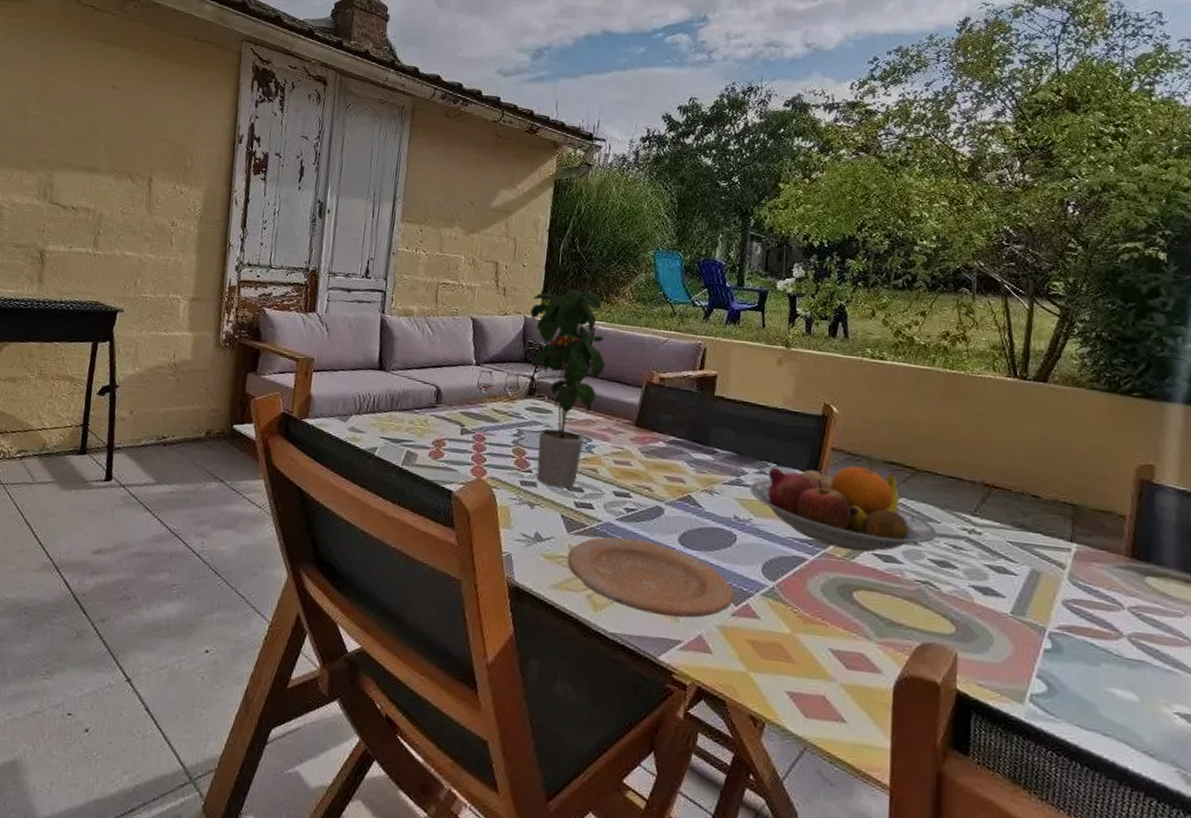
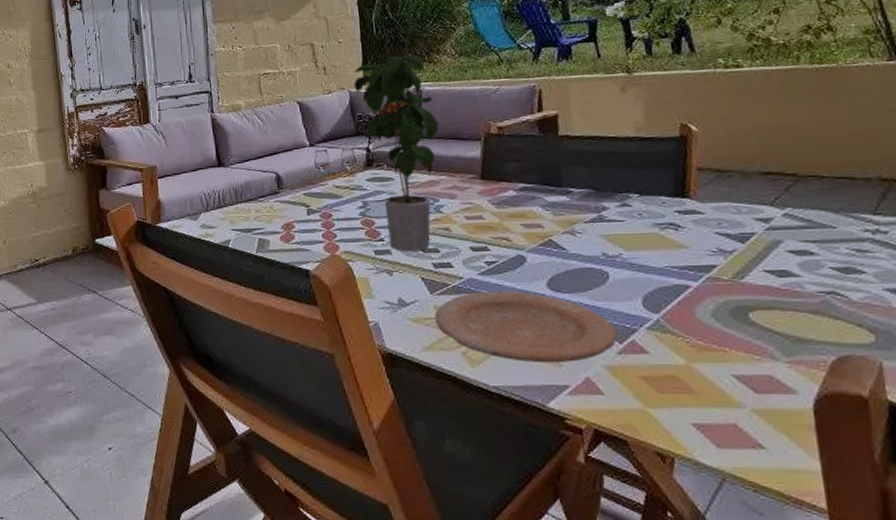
fruit bowl: present [749,466,937,553] -> none [613,180,836,271]

